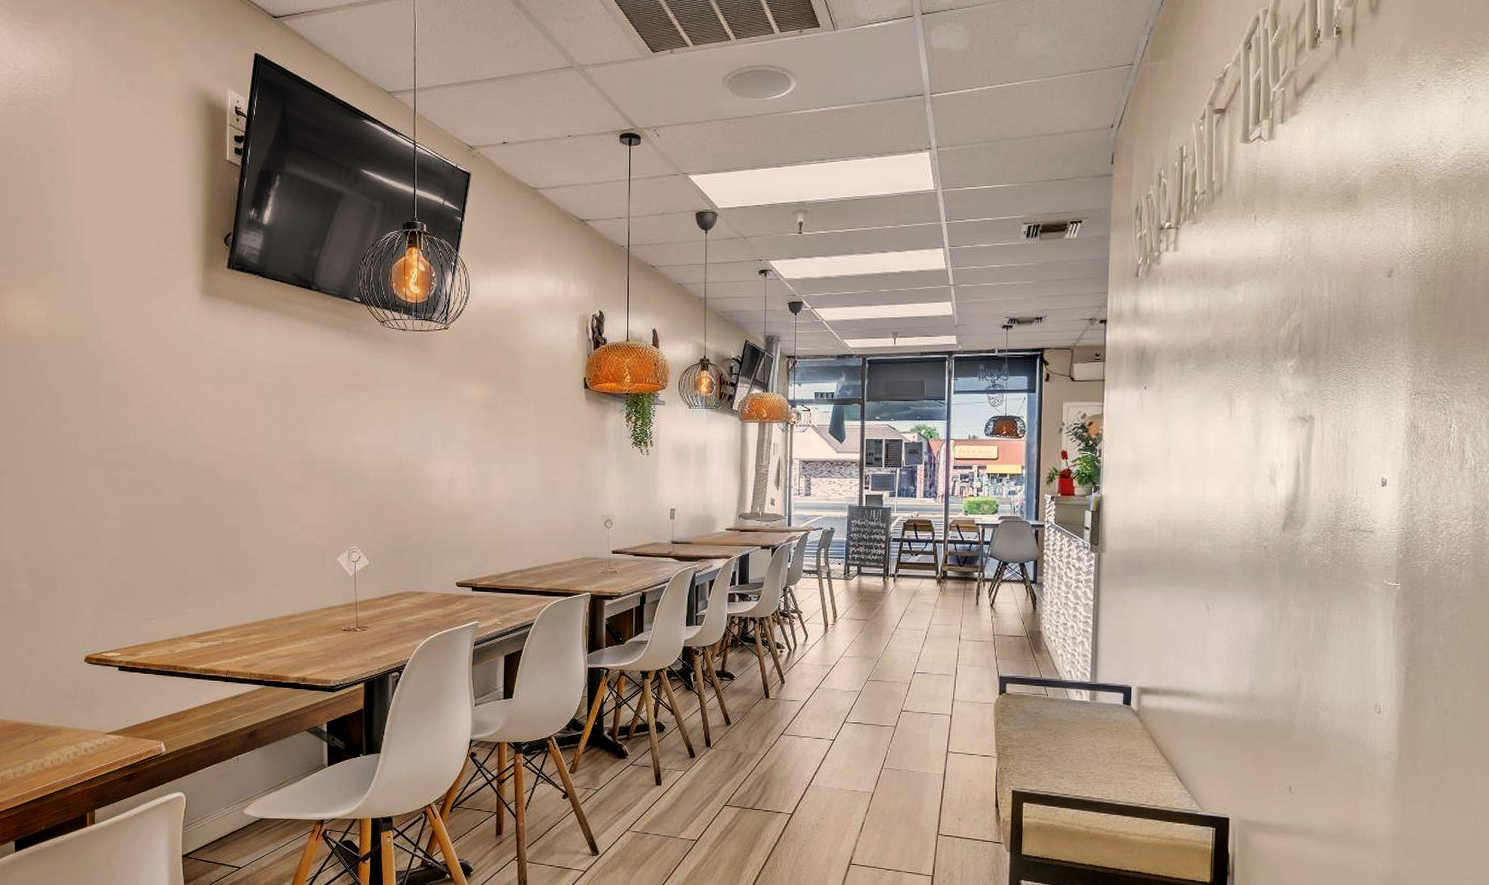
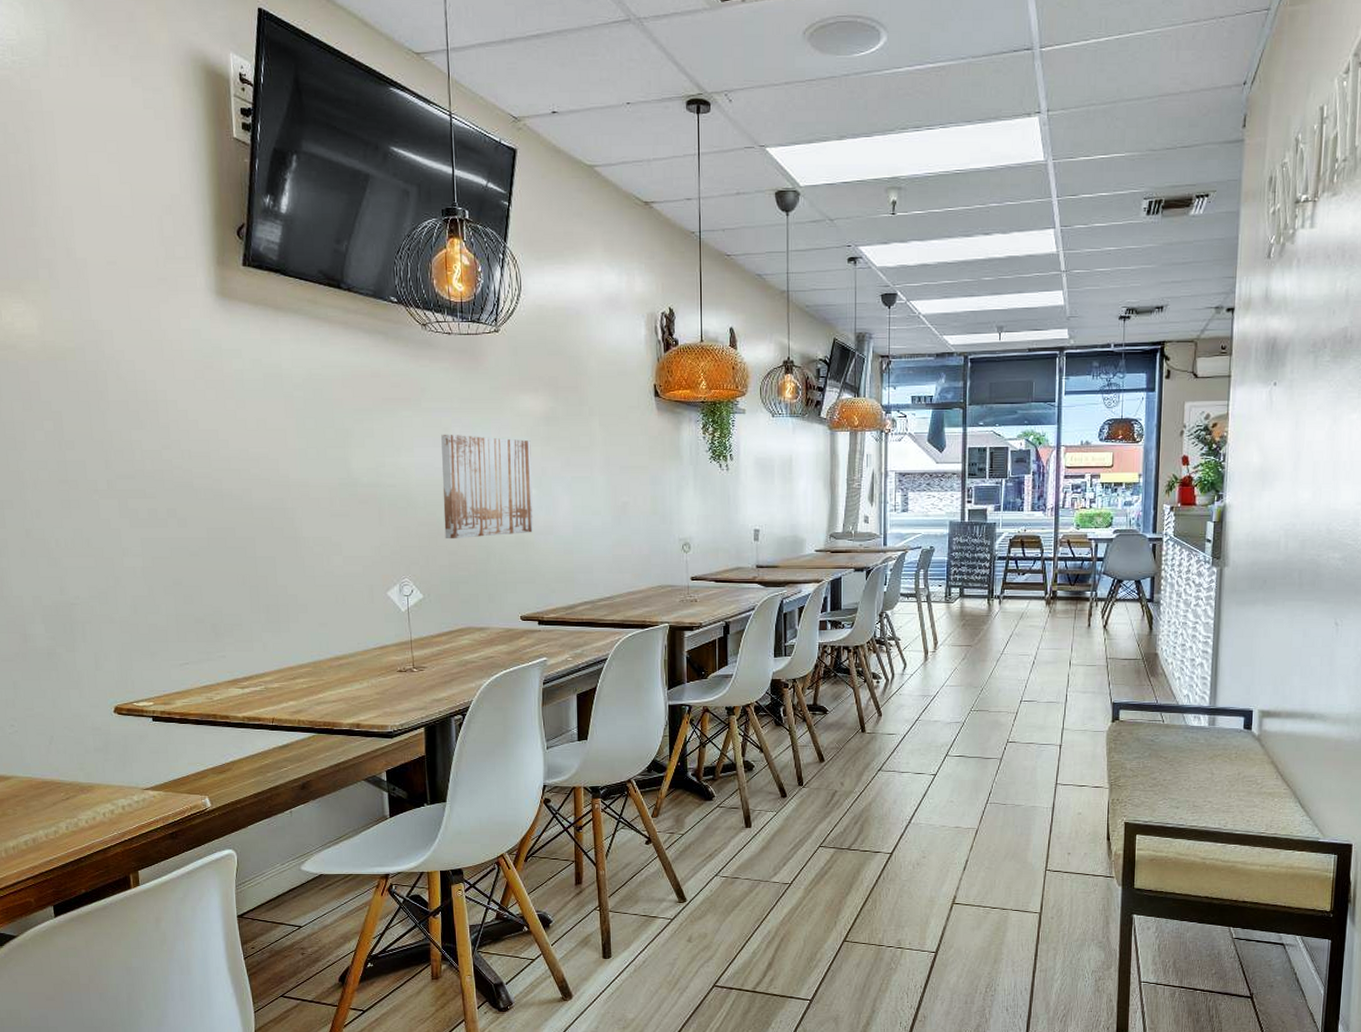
wall art: none [391,417,472,512] -> present [441,434,534,539]

